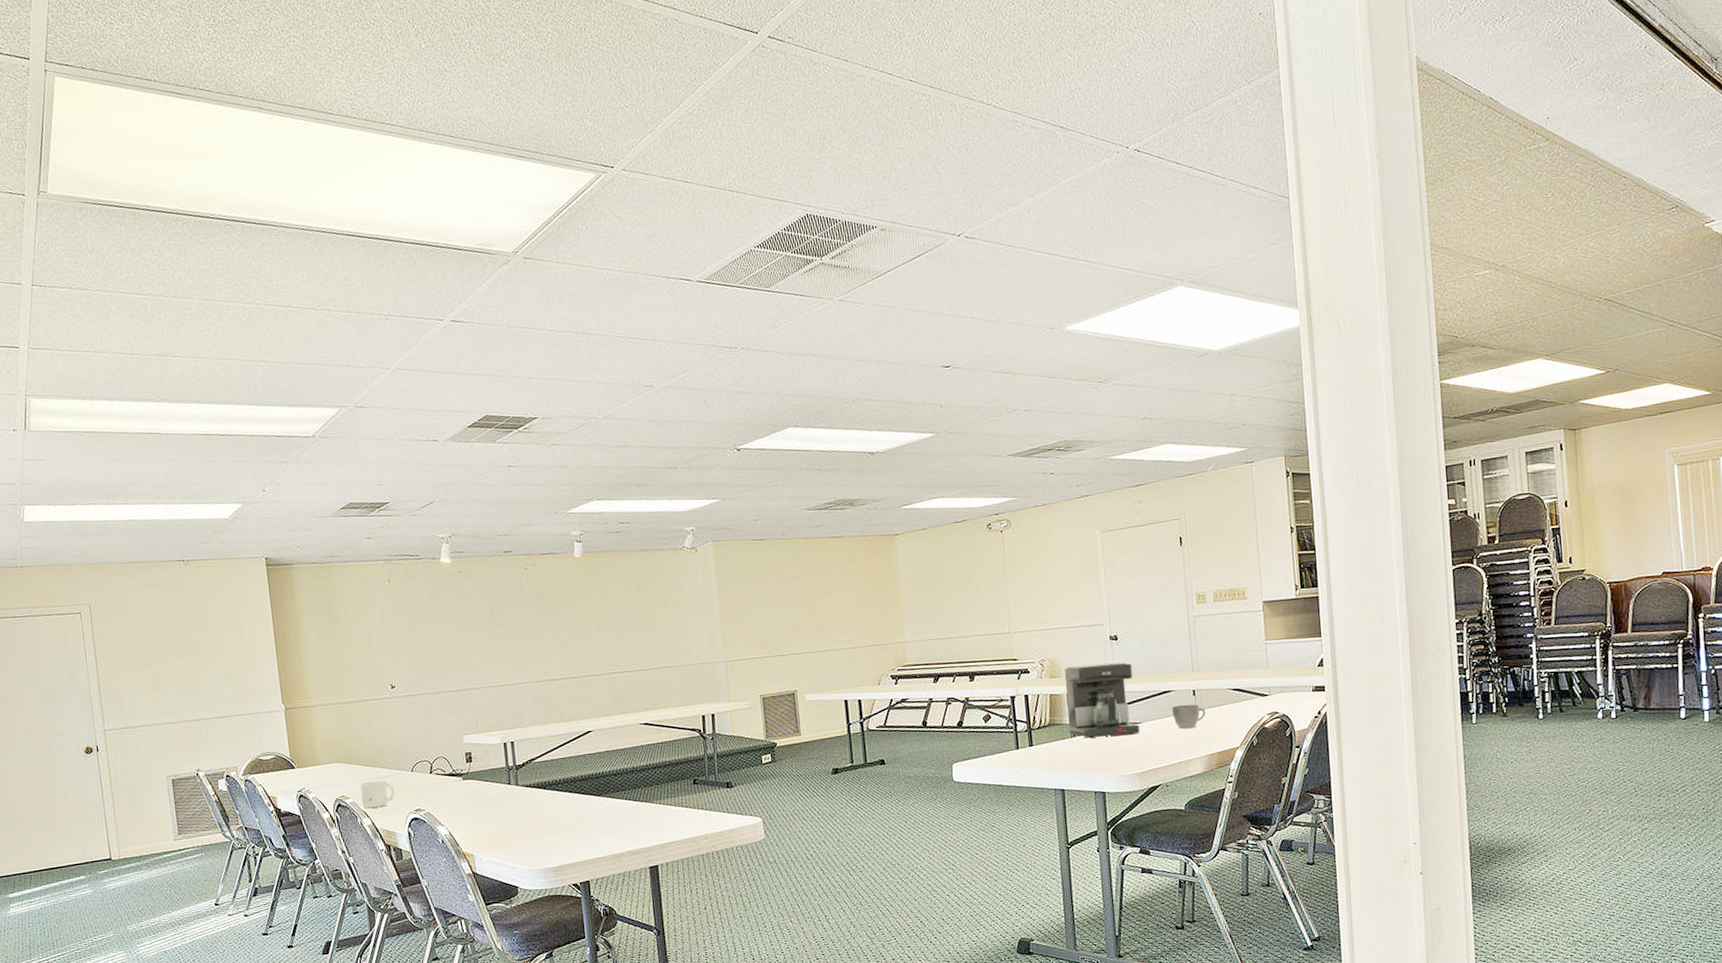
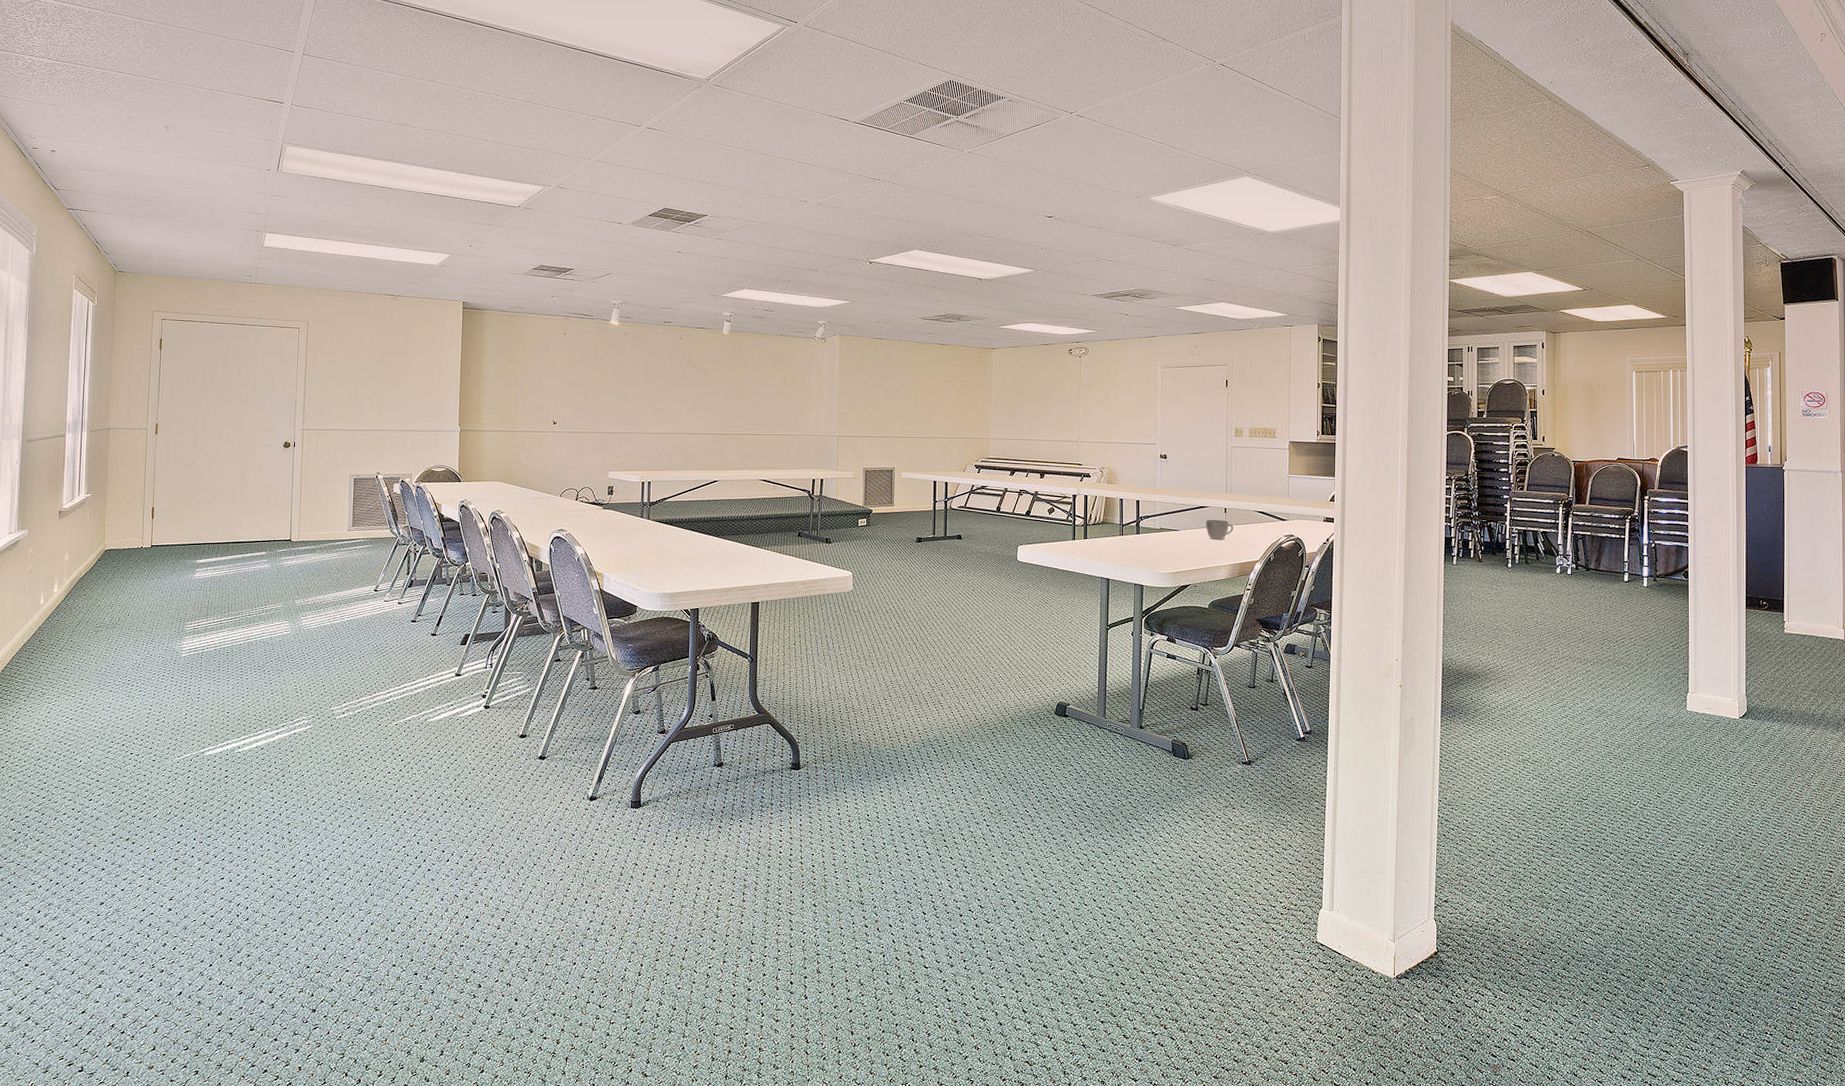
mug: present [360,781,395,809] -> none [514,501,544,524]
coffee maker: present [1064,662,1140,738] -> none [1118,476,1177,540]

